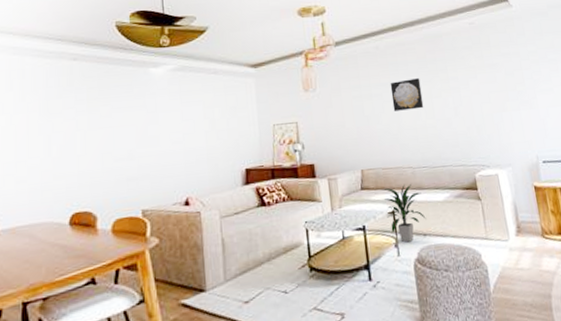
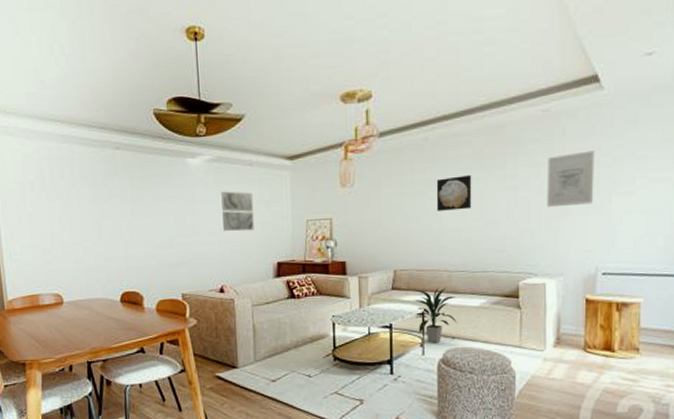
wall art: none [185,99,221,139] -> present [221,191,254,232]
wall art: none [480,55,523,105] -> present [547,150,595,208]

